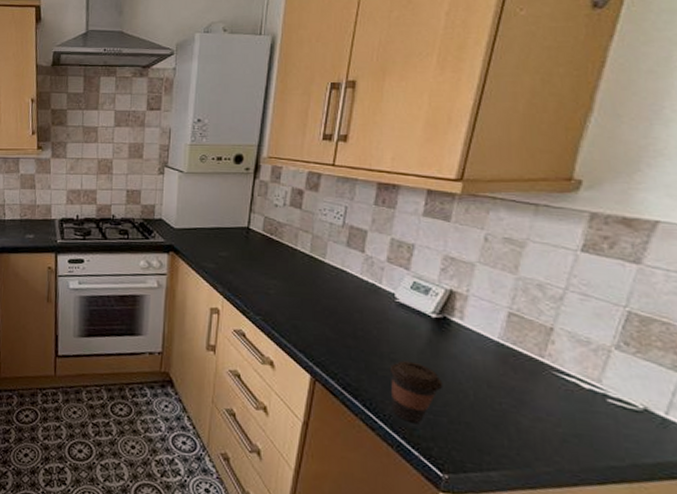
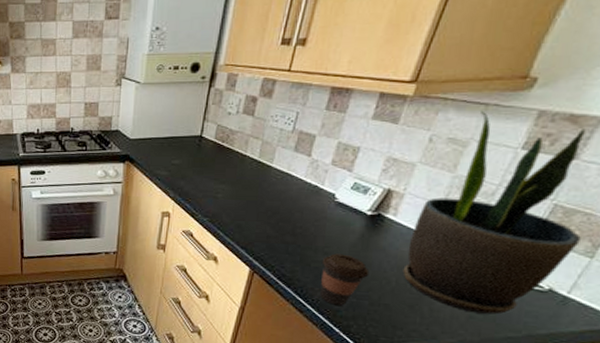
potted plant: none [479,211,665,438] -> present [403,110,586,314]

